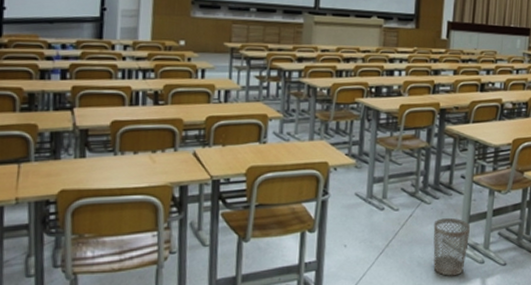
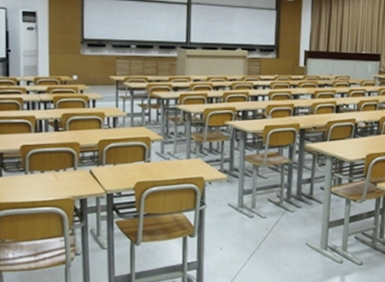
wastebasket: present [433,217,471,276] -> none [297,223,330,274]

